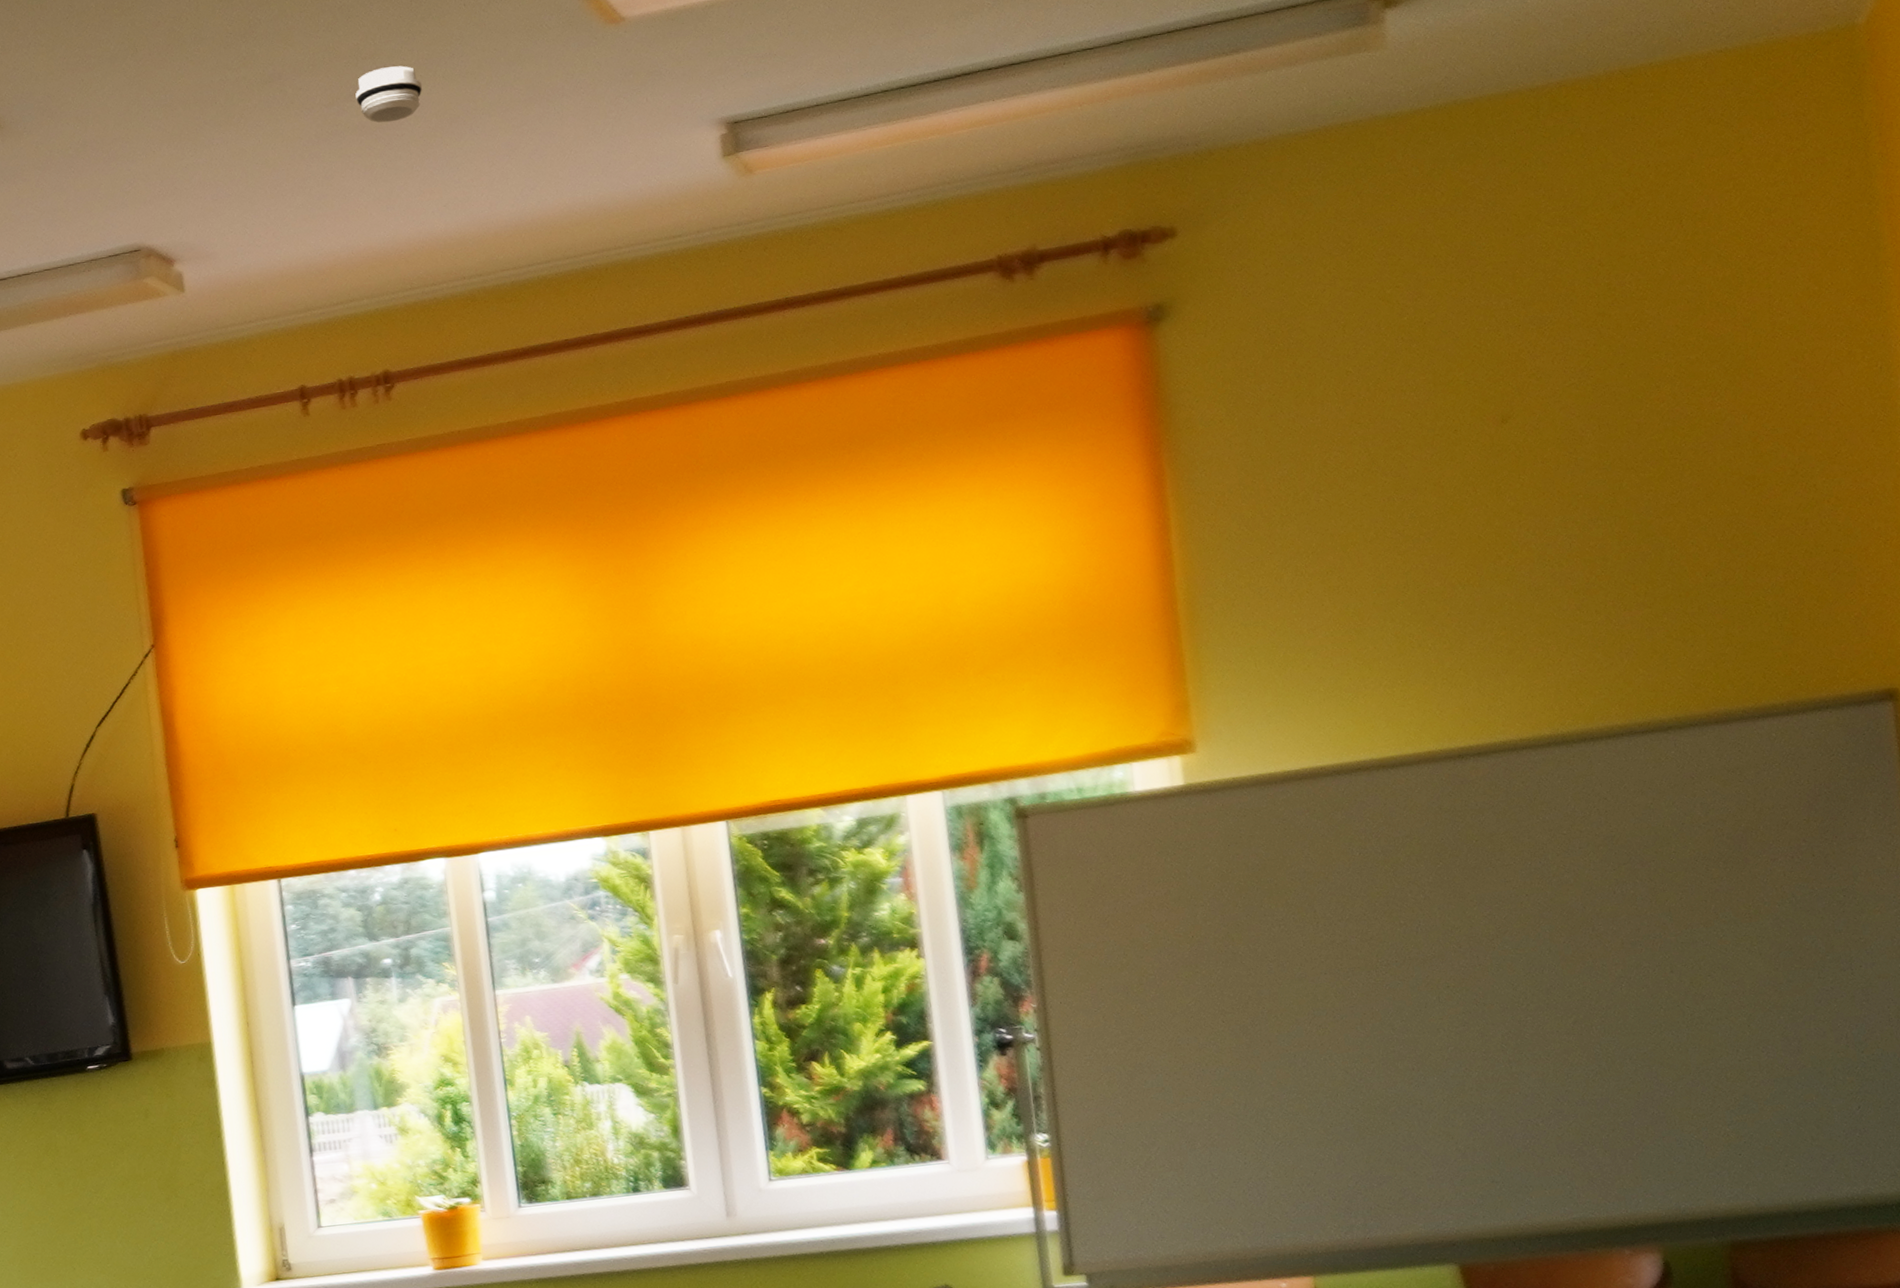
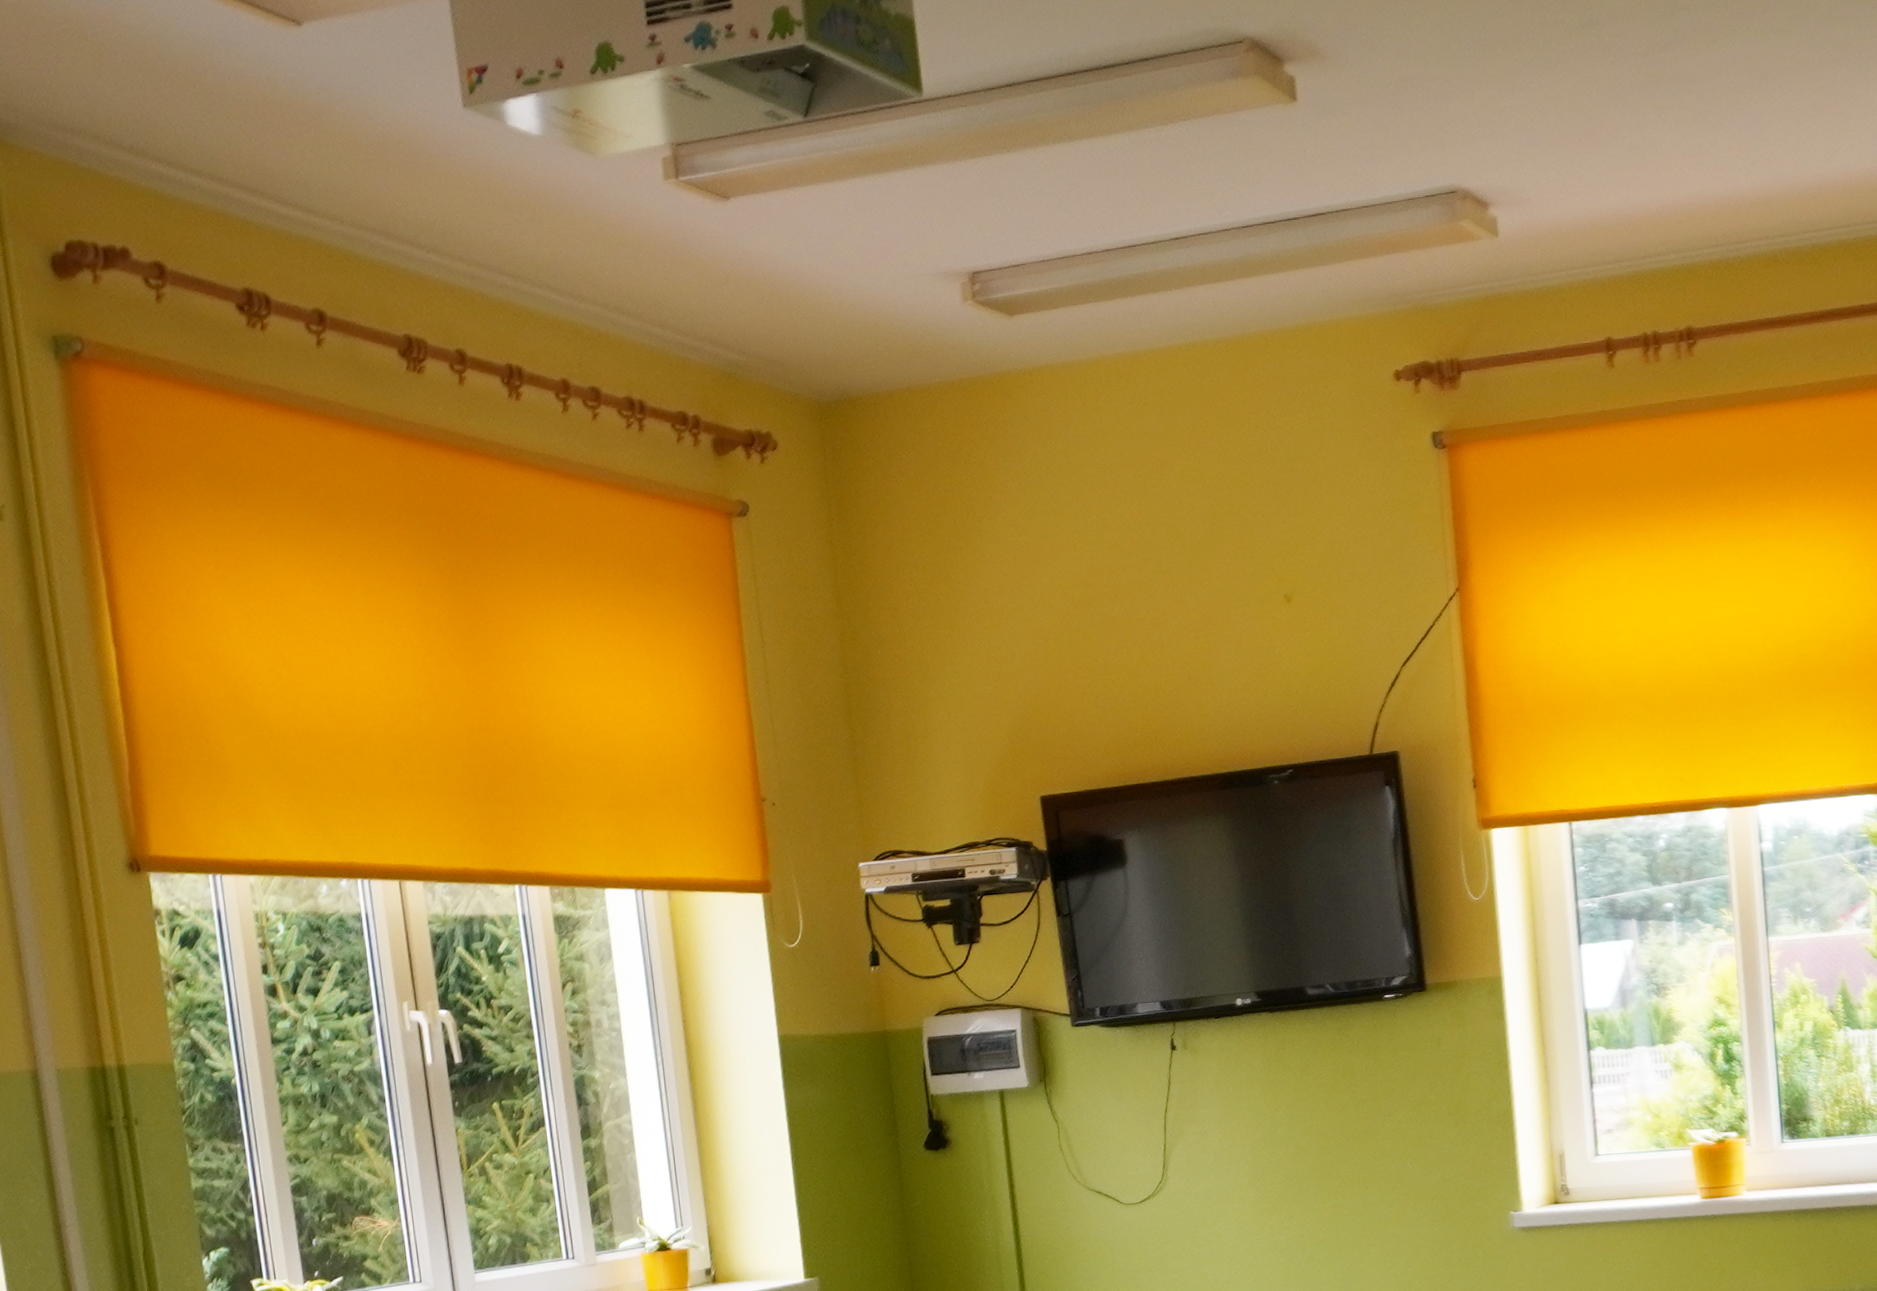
smoke detector: present [355,66,423,123] -> none [1670,18,1735,76]

